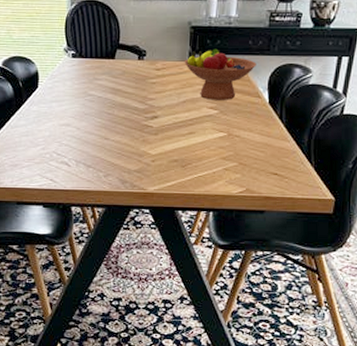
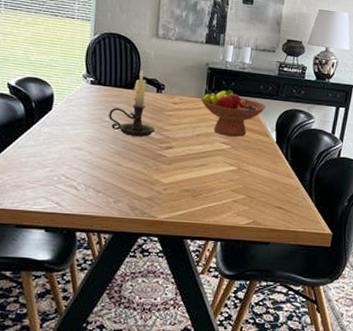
candle holder: none [92,36,139,108] -> present [108,69,155,137]

